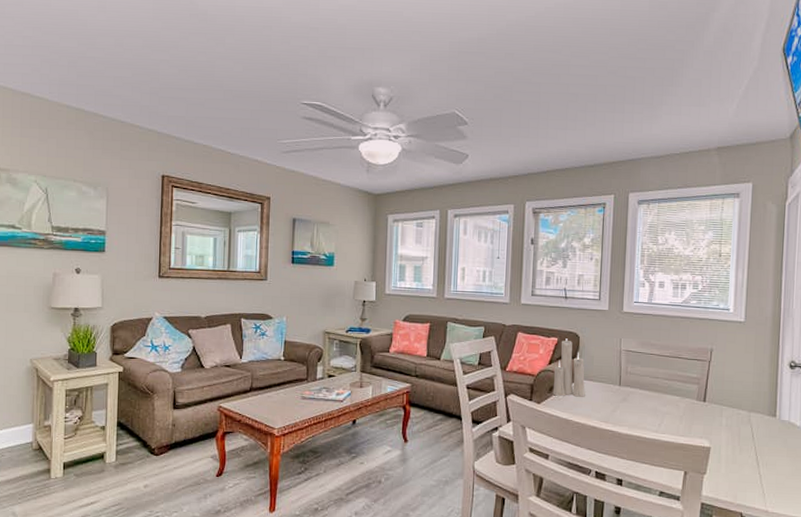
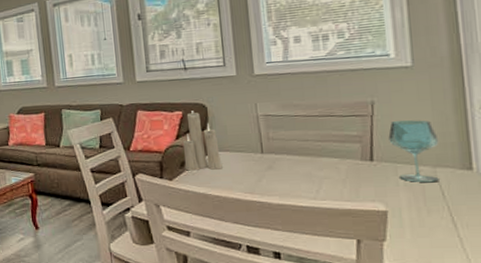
wine glass: none [719,367,756,425] -> present [388,120,439,183]

